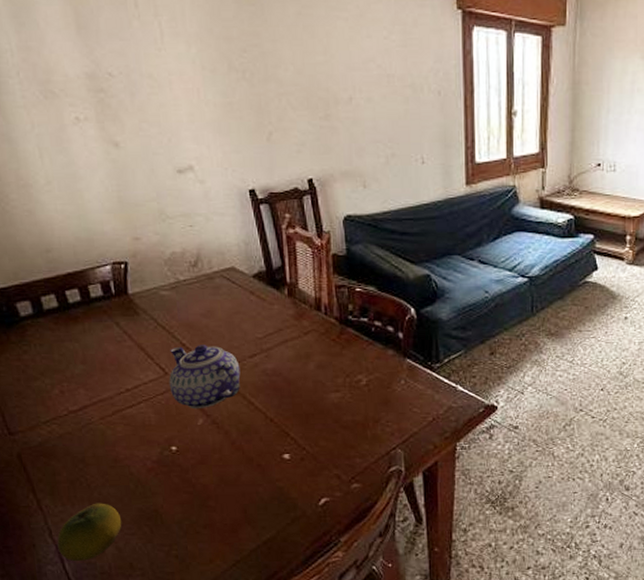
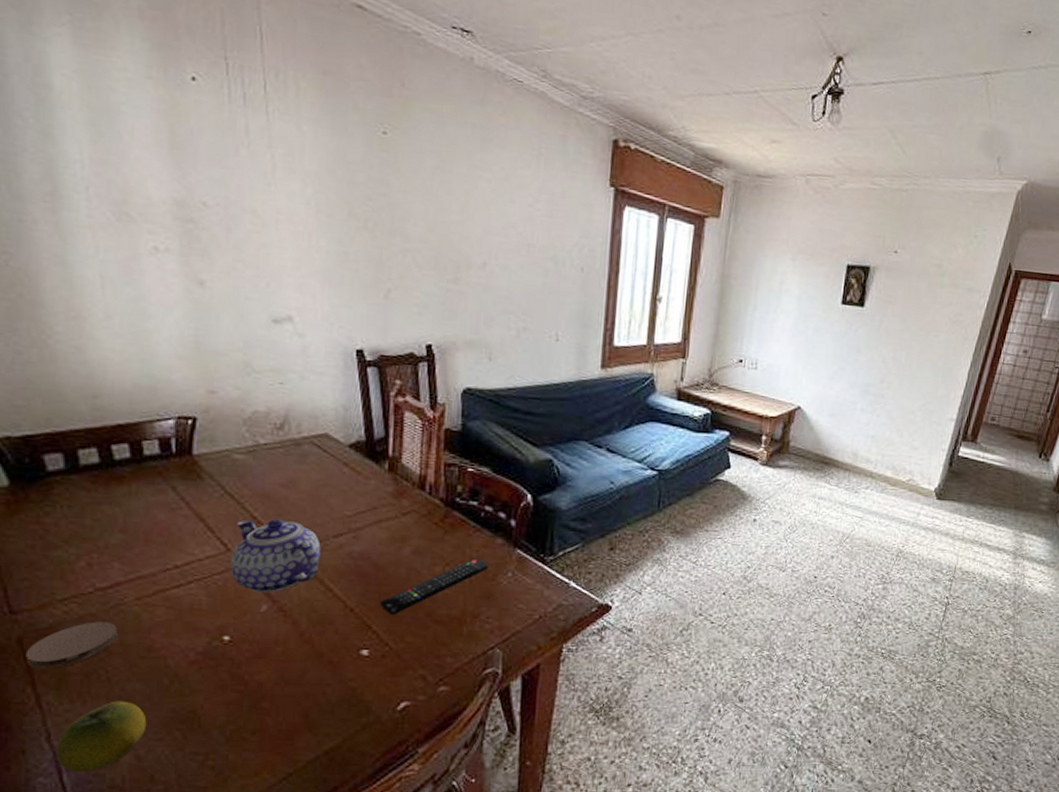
coaster: none [24,438,91,479] -> present [25,621,118,669]
remote control: none [294,369,383,422] -> present [379,558,488,615]

